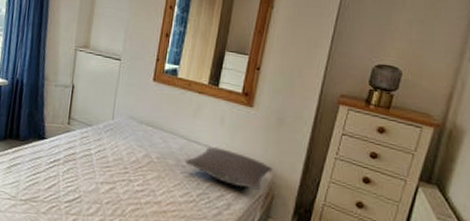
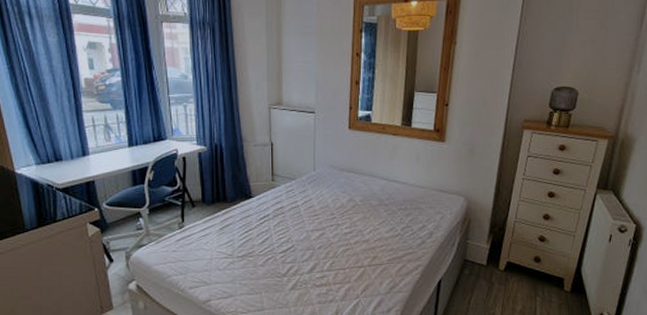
pillow: present [185,147,273,191] -> none [388,184,468,218]

